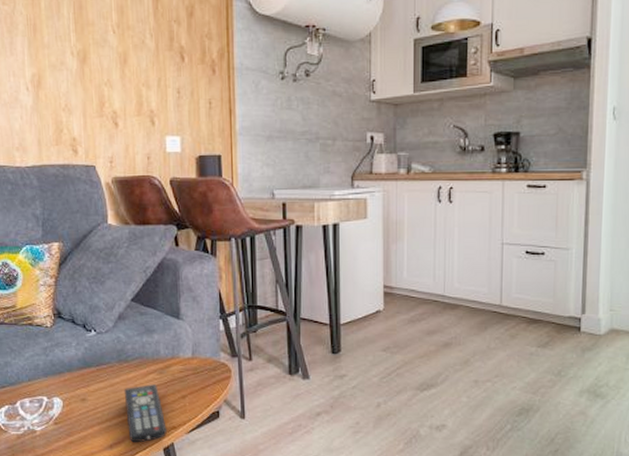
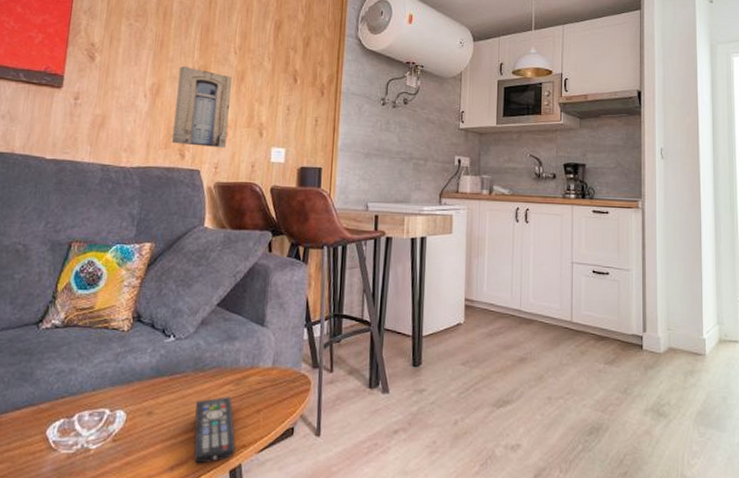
wall art: none [58,52,118,141] -> present [172,66,232,148]

